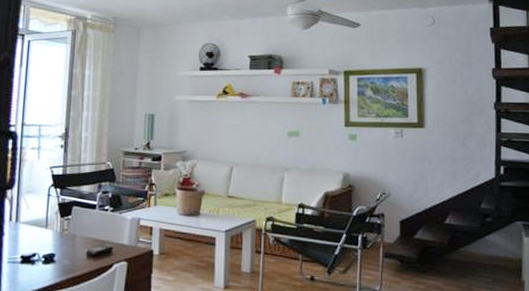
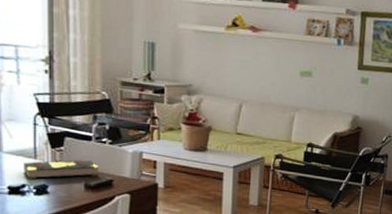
book: none [35,228,100,248] -> present [23,160,99,180]

